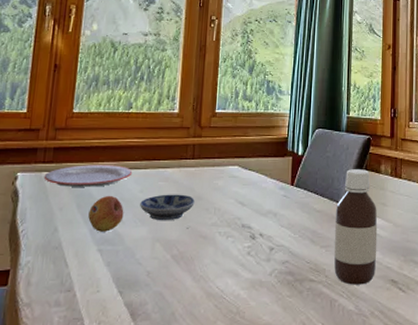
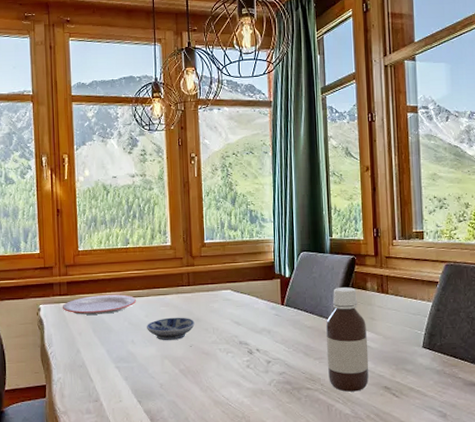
fruit: present [88,195,124,232] -> none [104,320,134,352]

